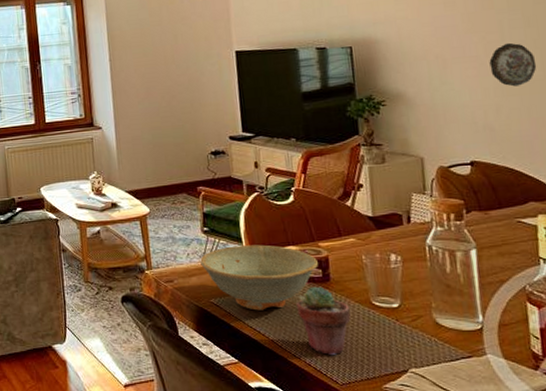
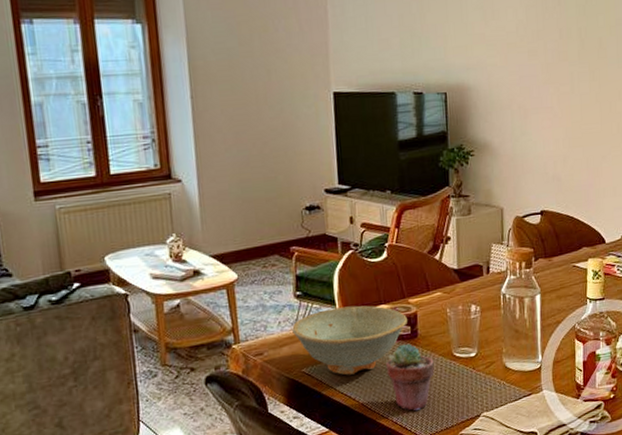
decorative plate: present [489,42,537,87] -> none [561,95,597,138]

